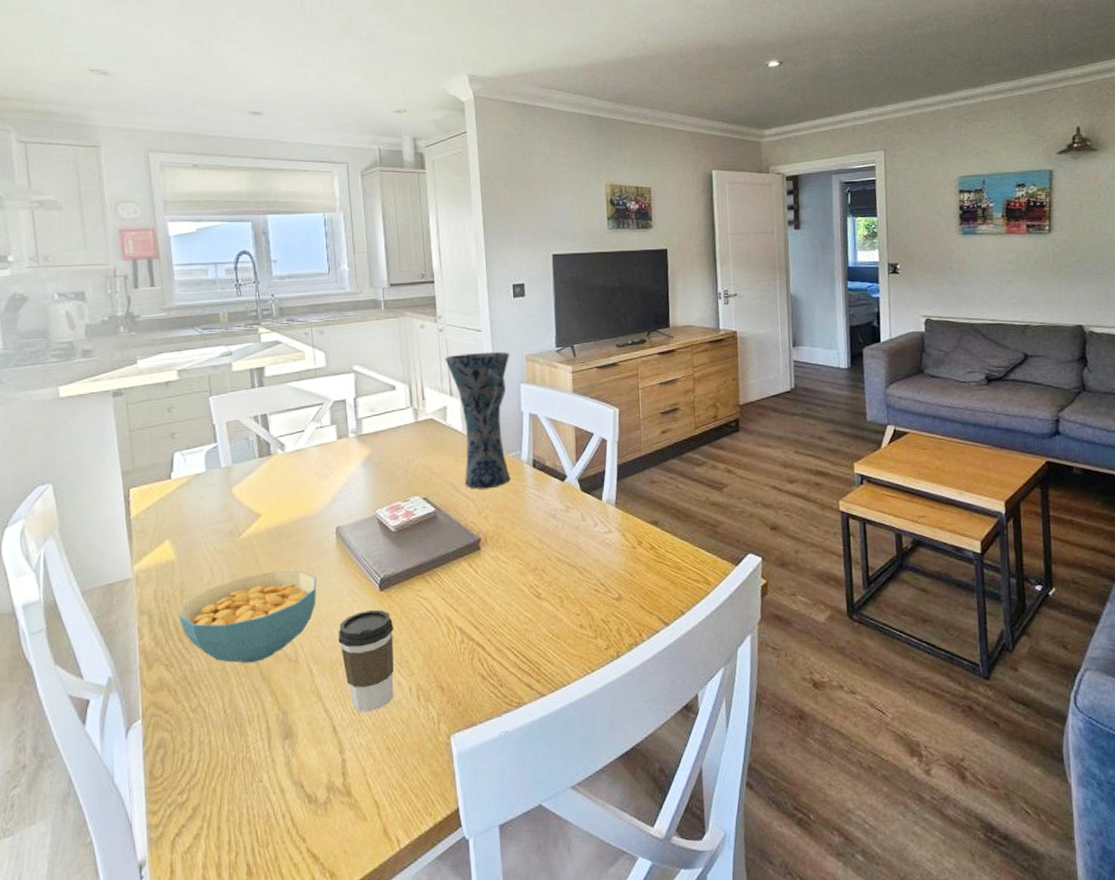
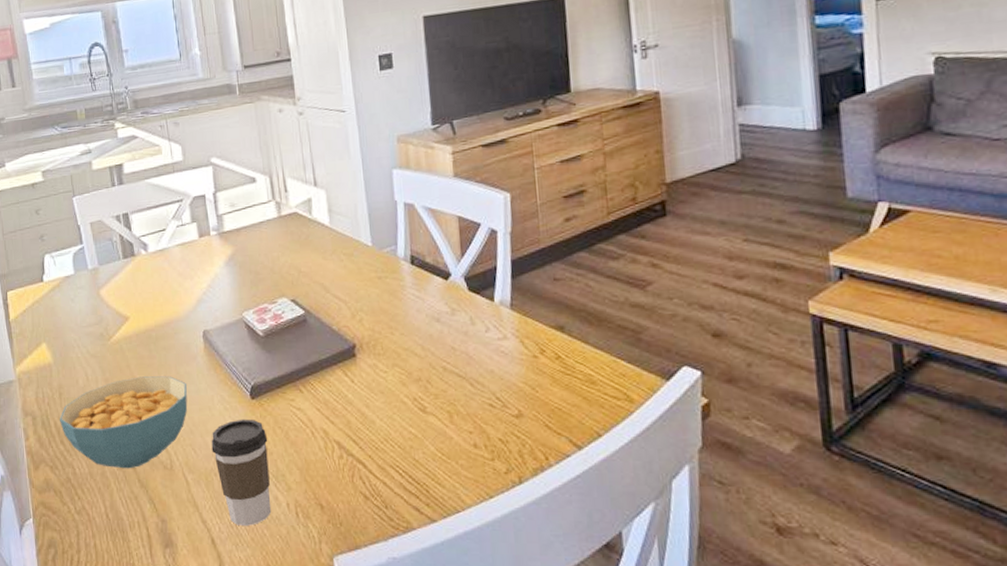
vase: present [445,351,511,489] -> none [307,133,386,290]

